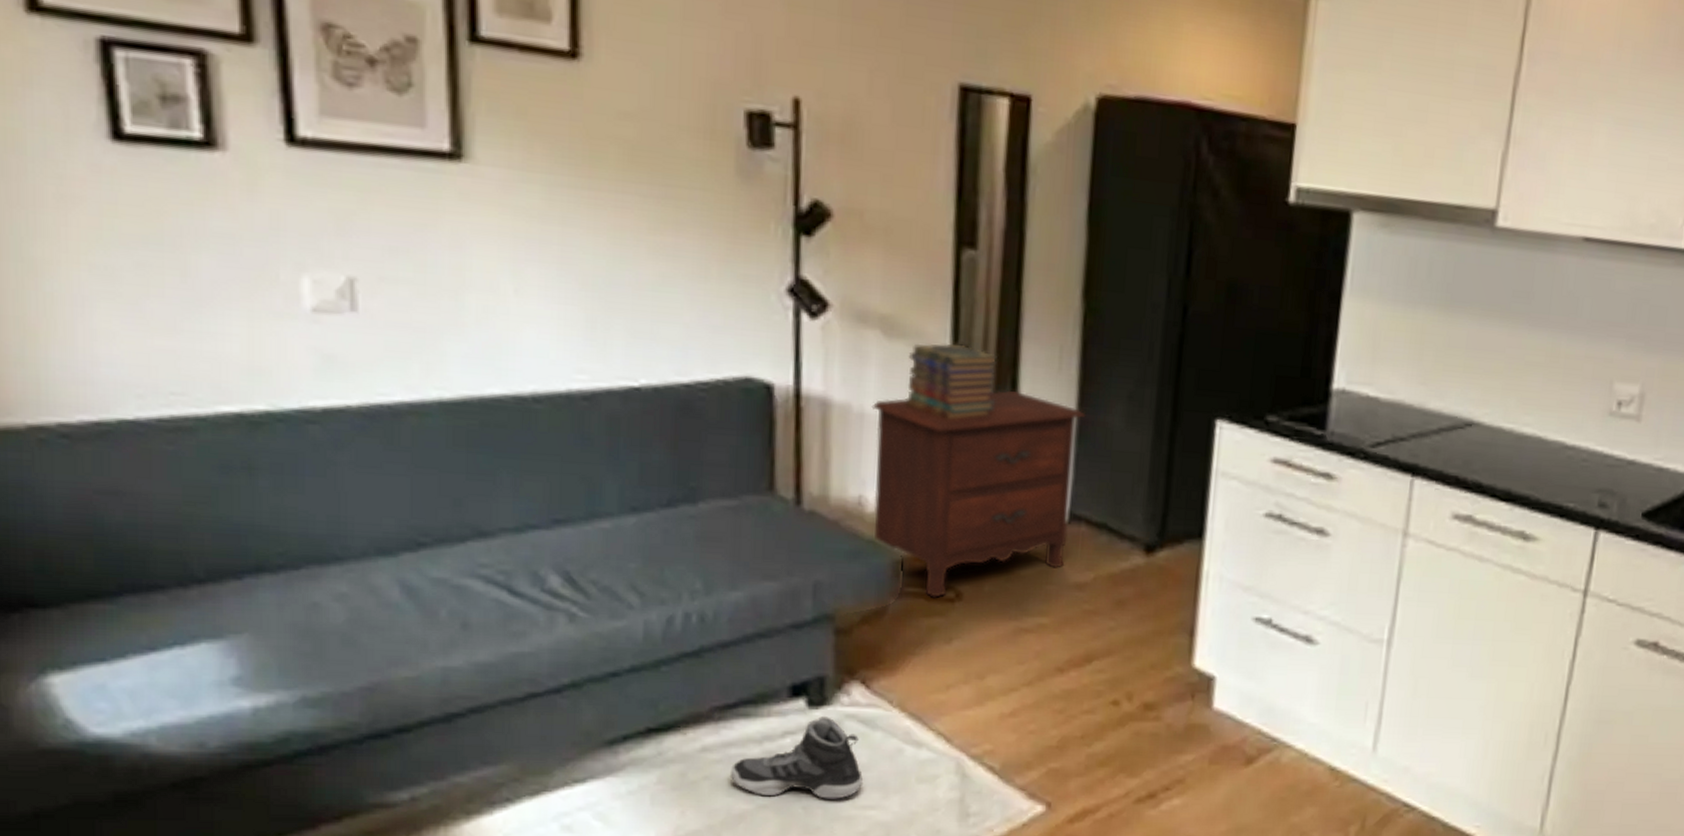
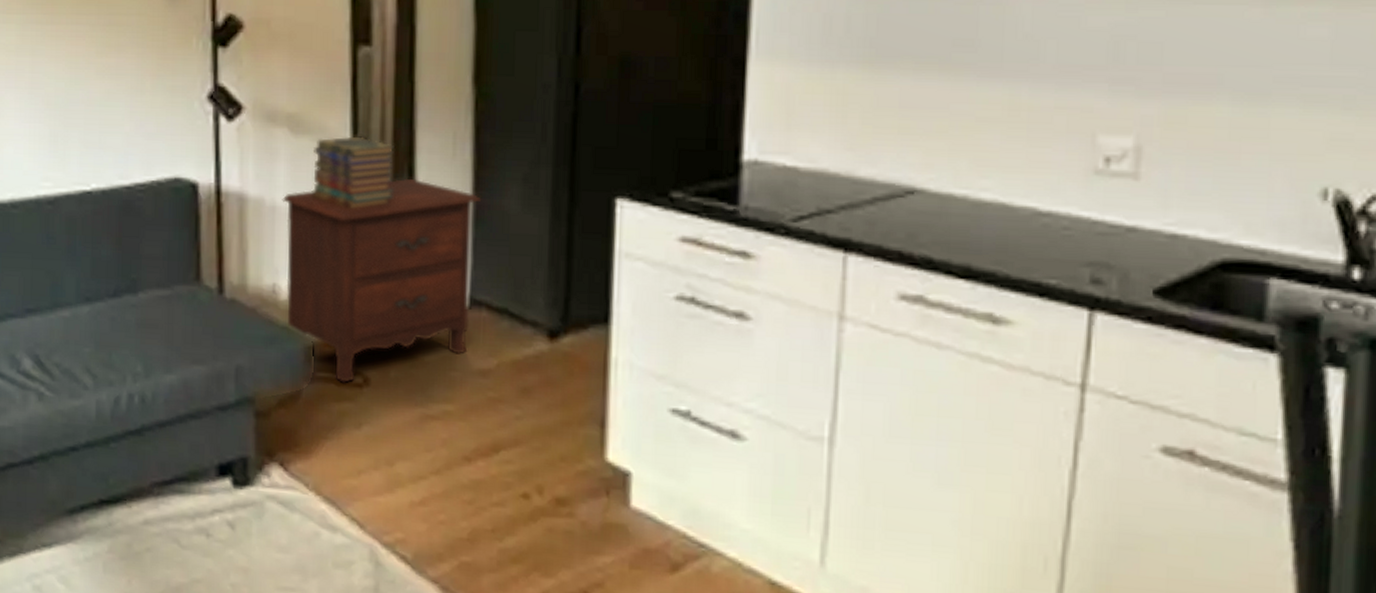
sneaker: present [729,716,863,799] -> none [167,496,283,579]

